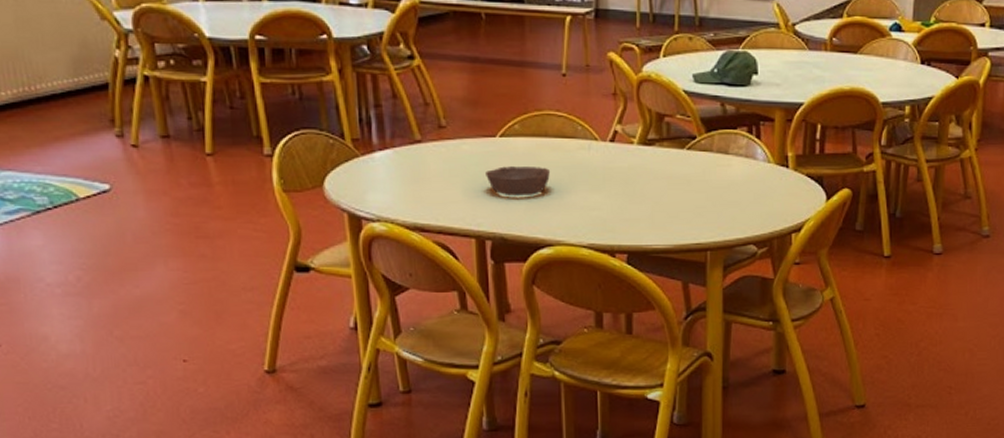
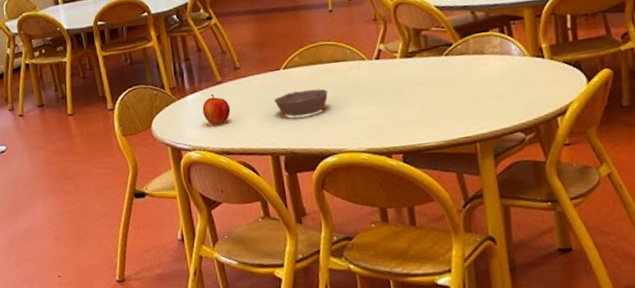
apple: none [393,154,430,193] -> present [202,93,231,125]

